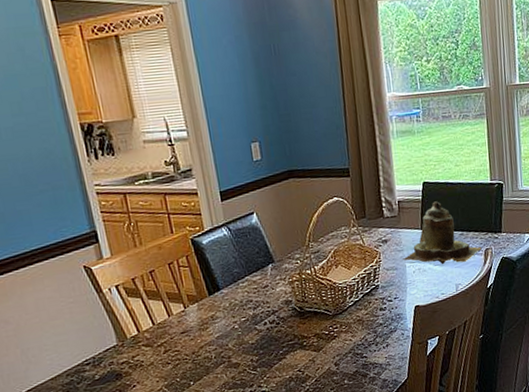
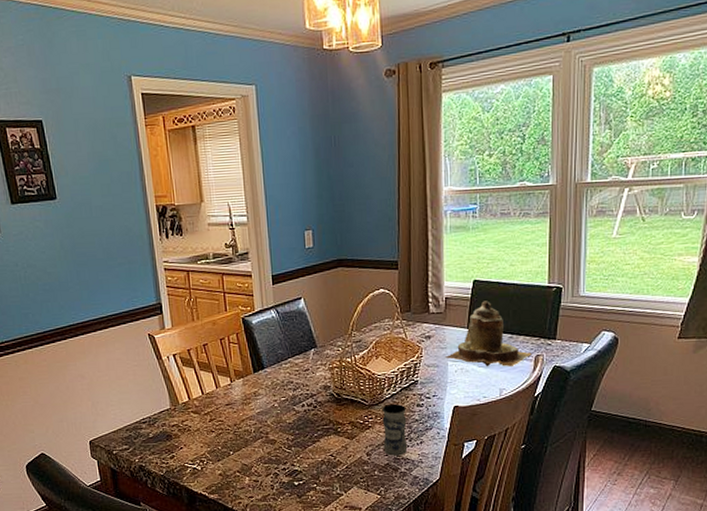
jar: none [346,310,375,363] -> present [382,403,408,456]

